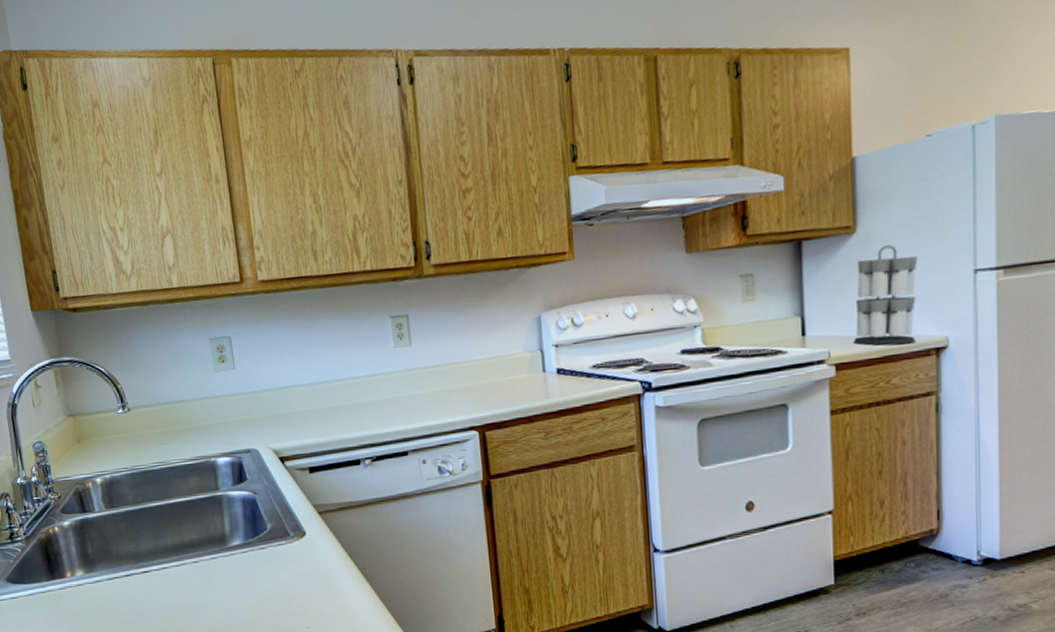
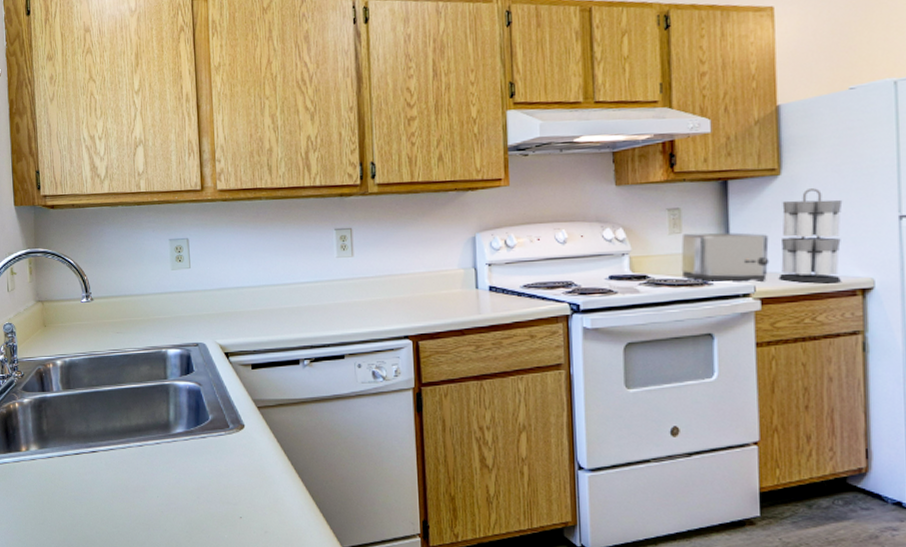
toaster: none [754,296,844,351] -> present [681,232,770,282]

